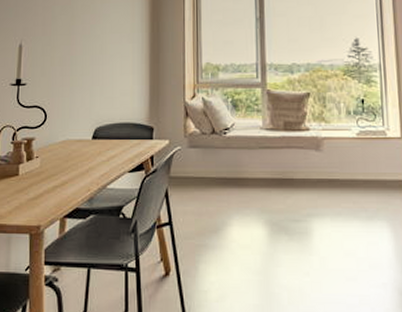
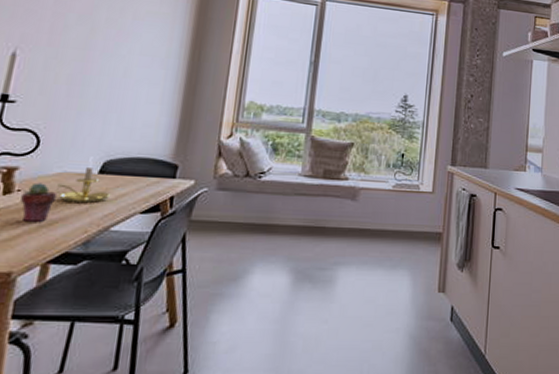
potted succulent: none [39,150,65,184] -> present [20,182,58,223]
candle holder: none [63,125,104,165] -> present [56,157,111,203]

